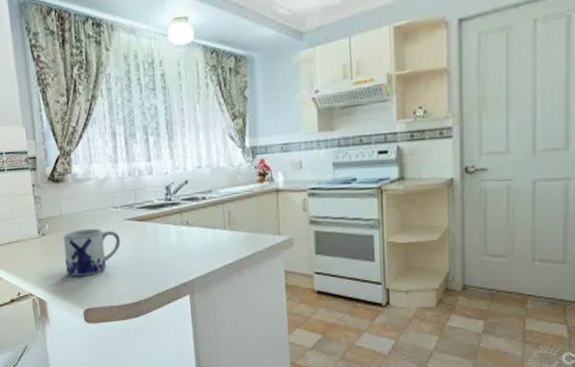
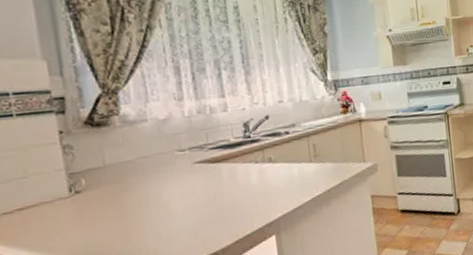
mug: present [63,228,121,276] -> none [107,176,190,238]

